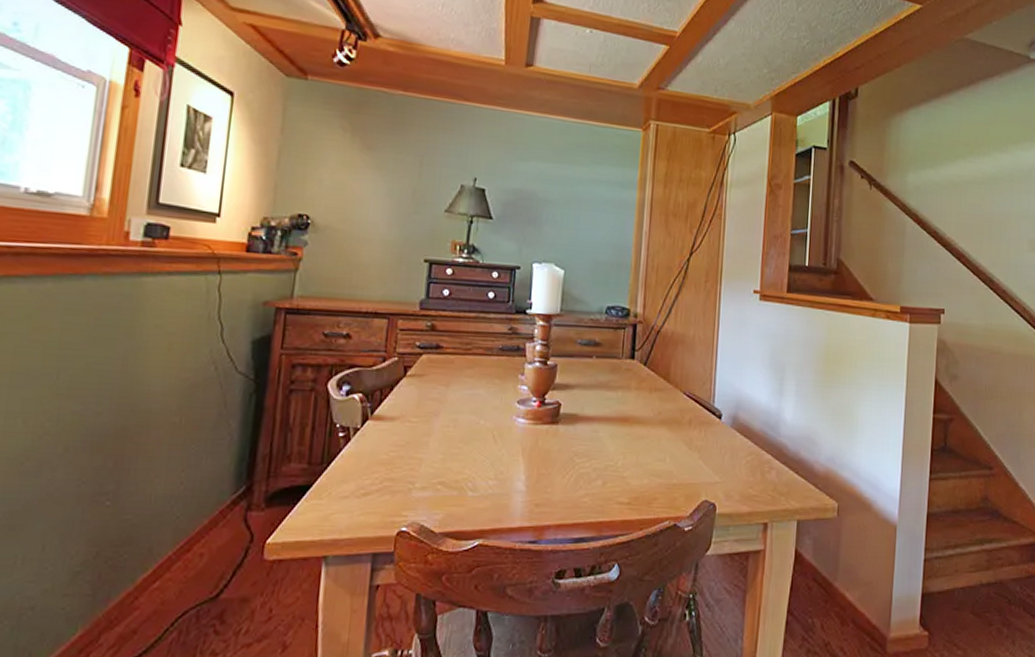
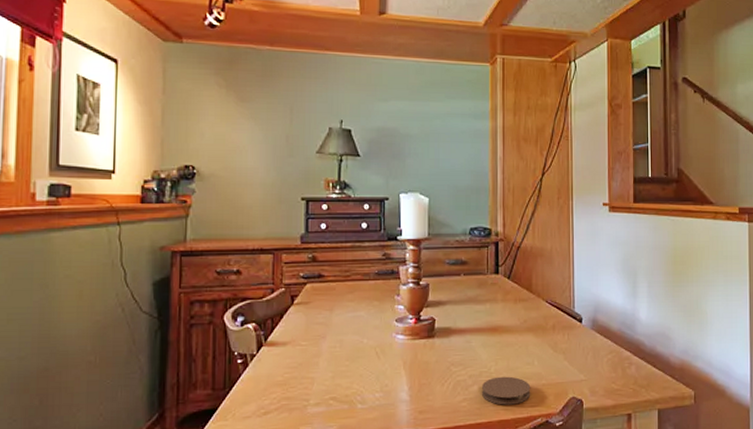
coaster: none [606,472,660,504] -> present [482,376,531,405]

